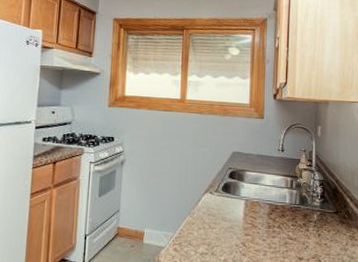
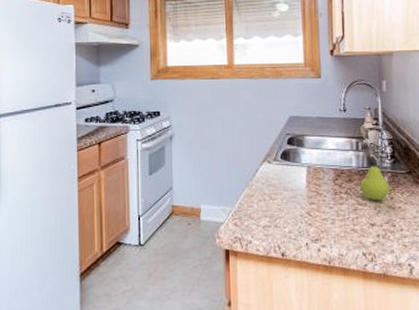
fruit: none [291,199,318,237] -> present [360,161,390,201]

